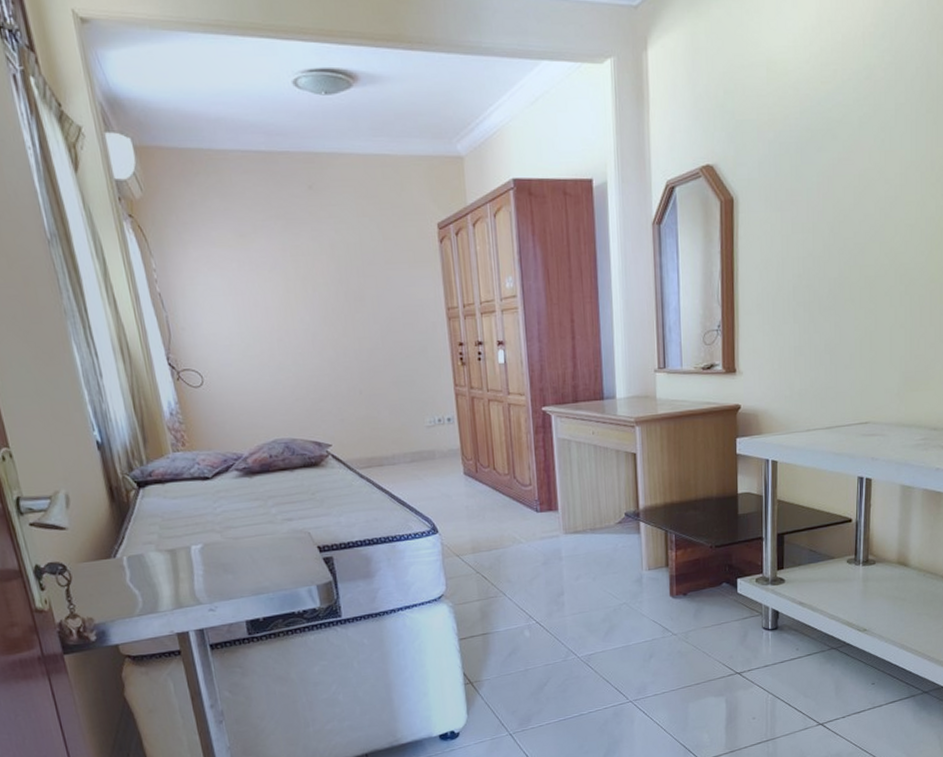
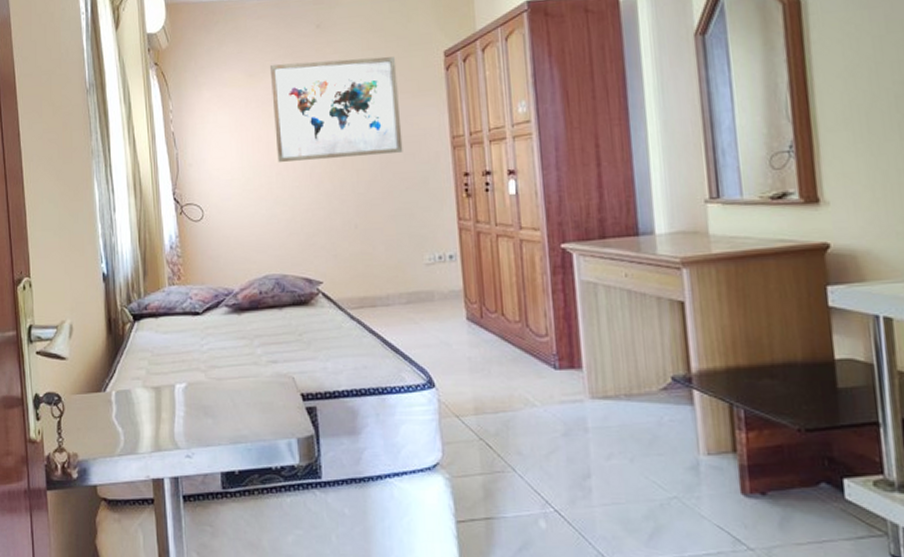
wall art: none [261,224,402,328] -> present [269,56,403,162]

